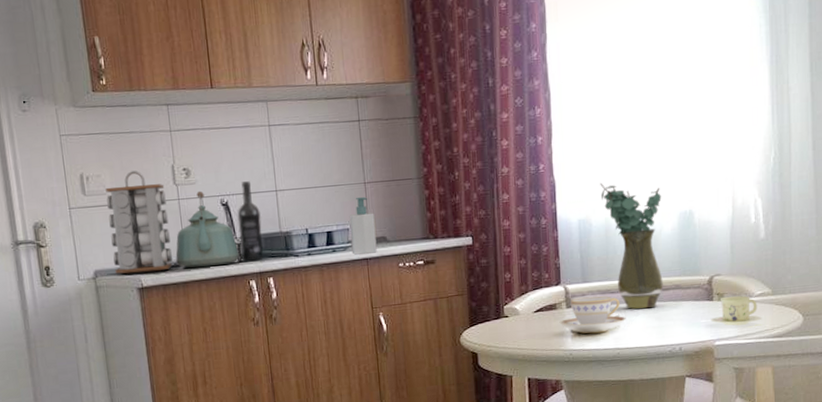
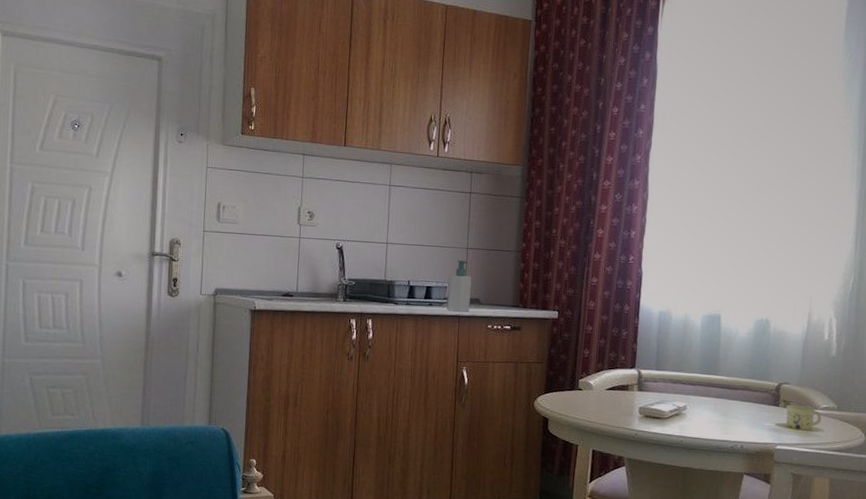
spice rack: present [105,171,173,275] -> none [233,207,289,299]
kettle: present [175,190,239,269] -> none [288,233,345,302]
wine bottle: present [237,181,263,262] -> none [347,231,371,303]
teacup: present [559,296,626,334] -> none [629,383,693,419]
vase: present [600,182,663,309] -> none [683,281,741,404]

